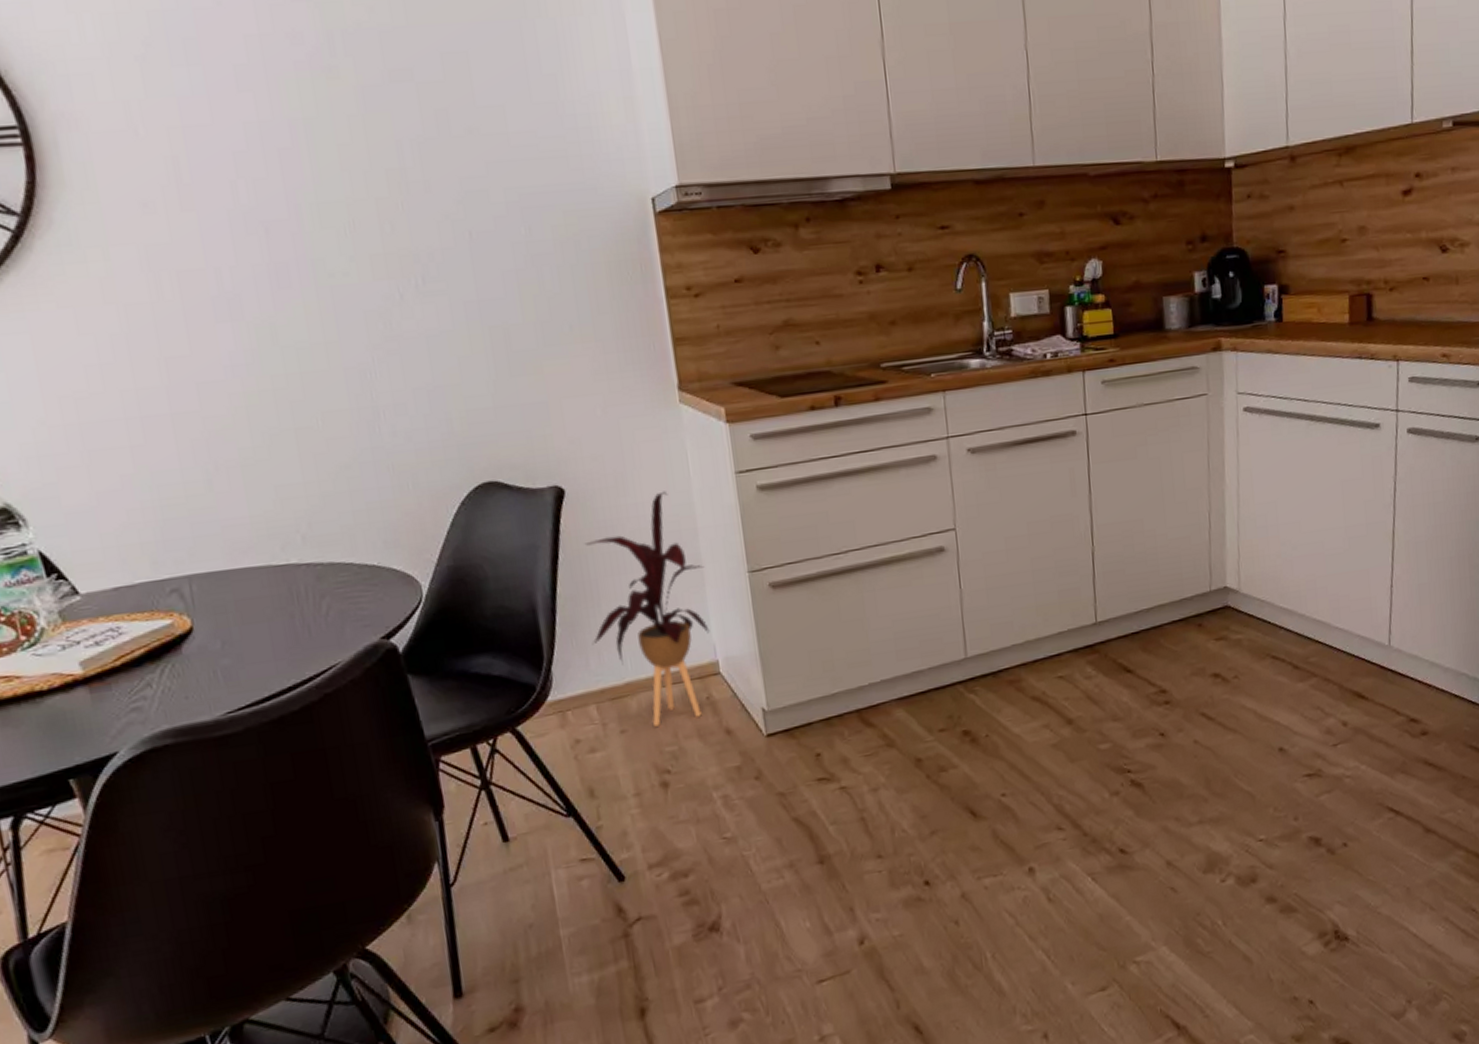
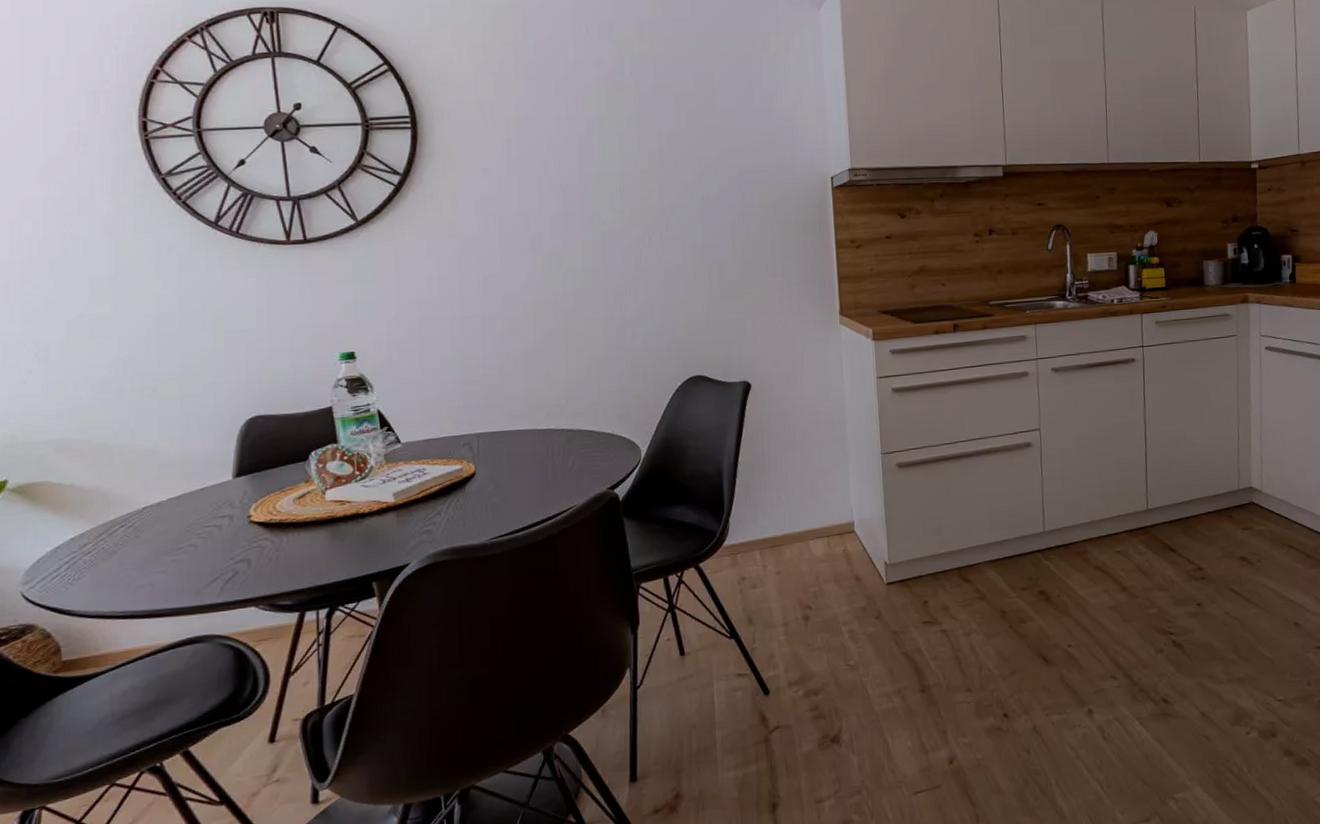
house plant: present [584,491,710,727] -> none [761,389,849,571]

